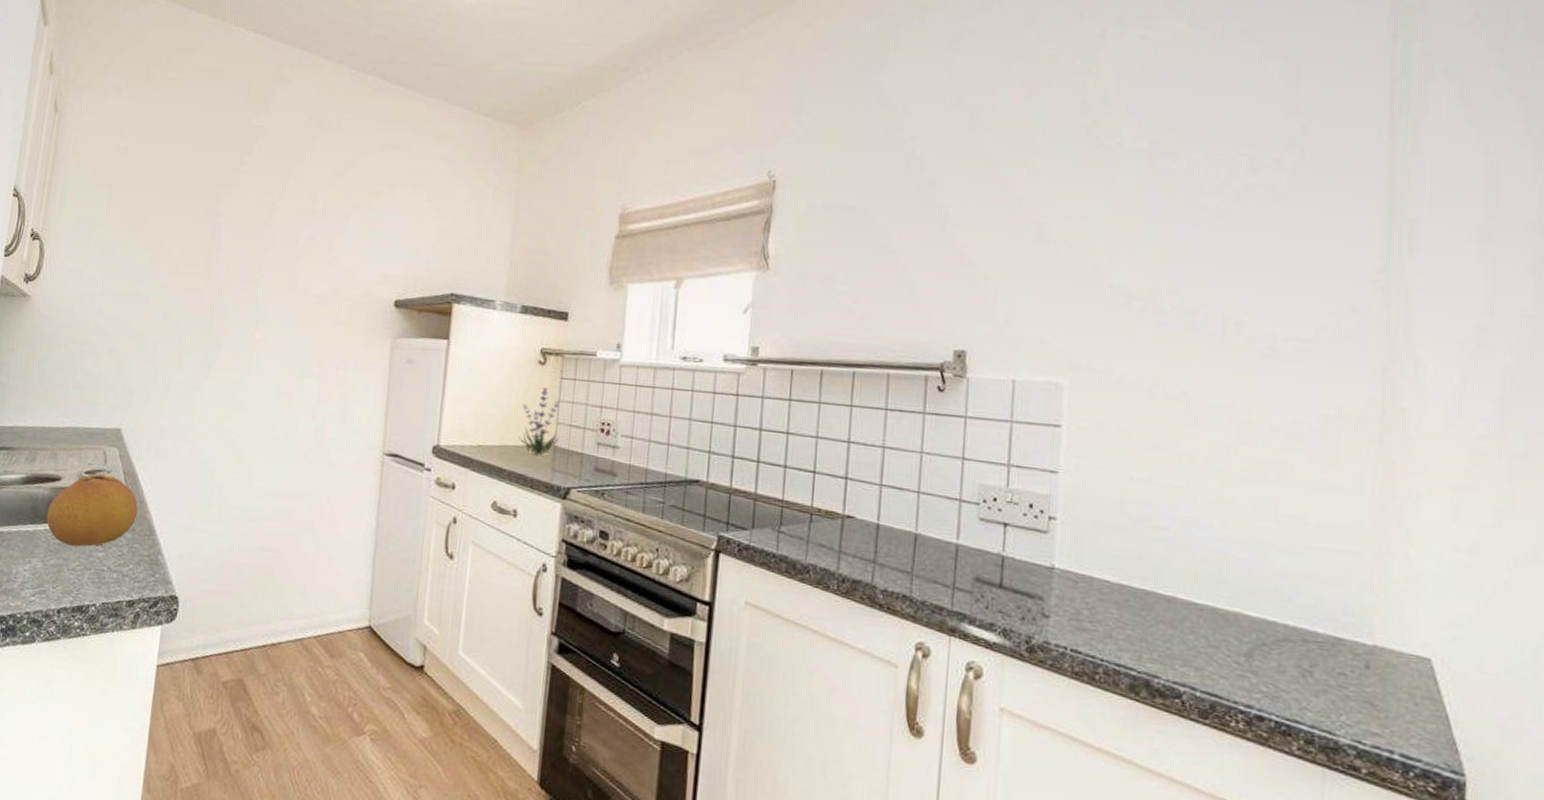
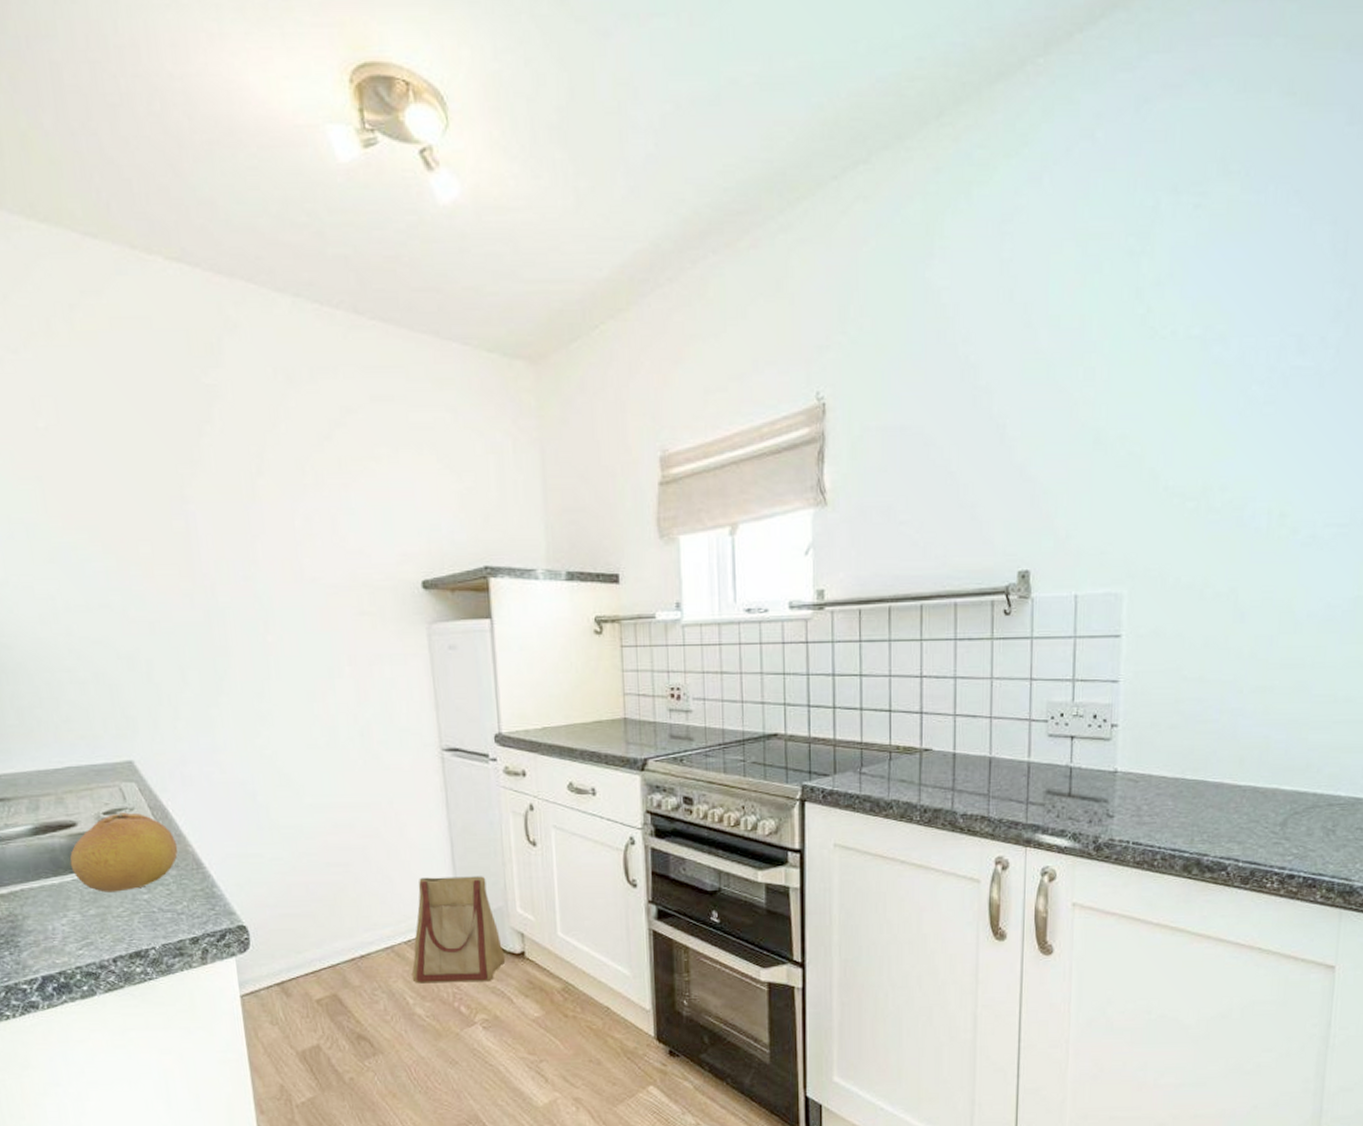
shopping bag: none [314,574,405,691] -> present [411,876,506,984]
plant: present [518,387,560,455] -> none [584,658,629,730]

